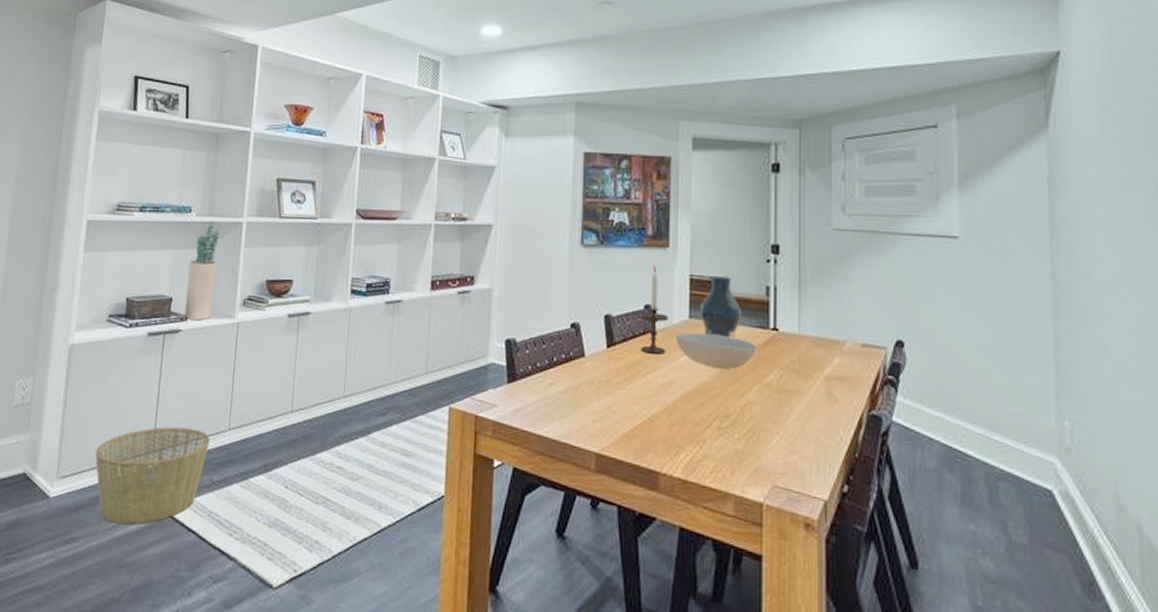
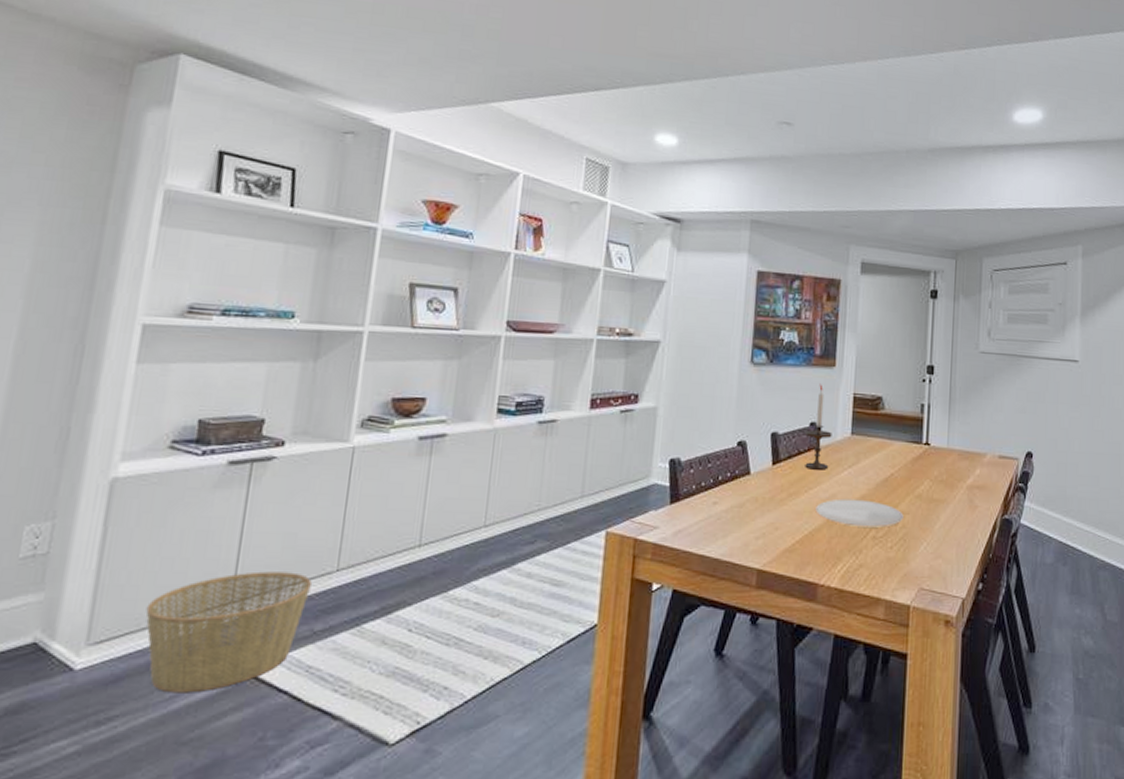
vase: present [184,221,219,321] -> none [280,330,332,446]
plate: none [654,384,751,418] -> present [815,498,904,528]
bowl: present [676,332,757,369] -> none [838,448,911,482]
vase: present [700,276,741,339] -> none [862,394,898,454]

